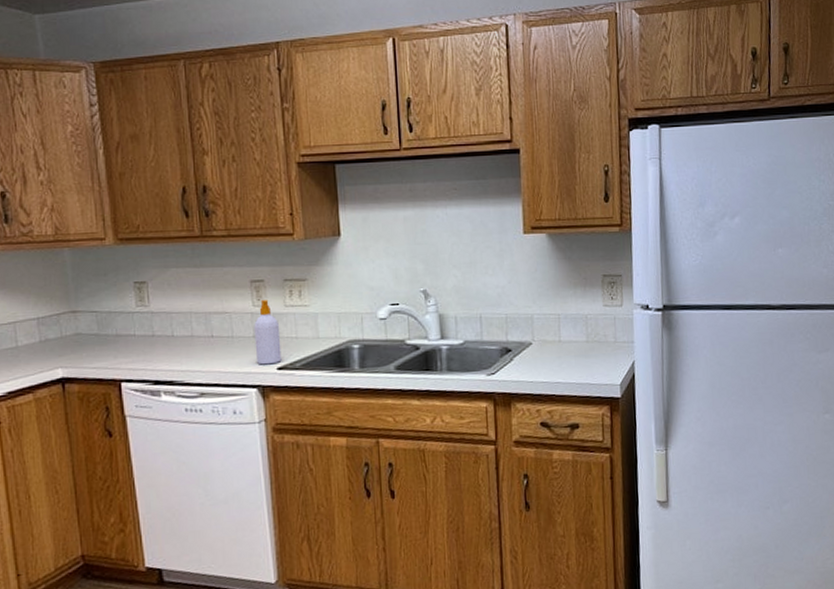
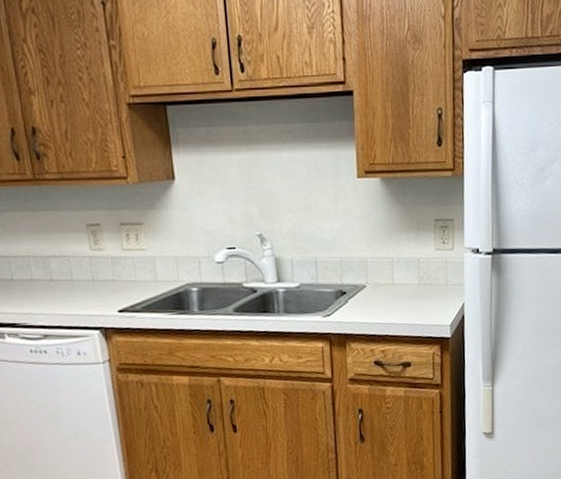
soap bottle: present [254,300,282,365] -> none [92,244,122,308]

